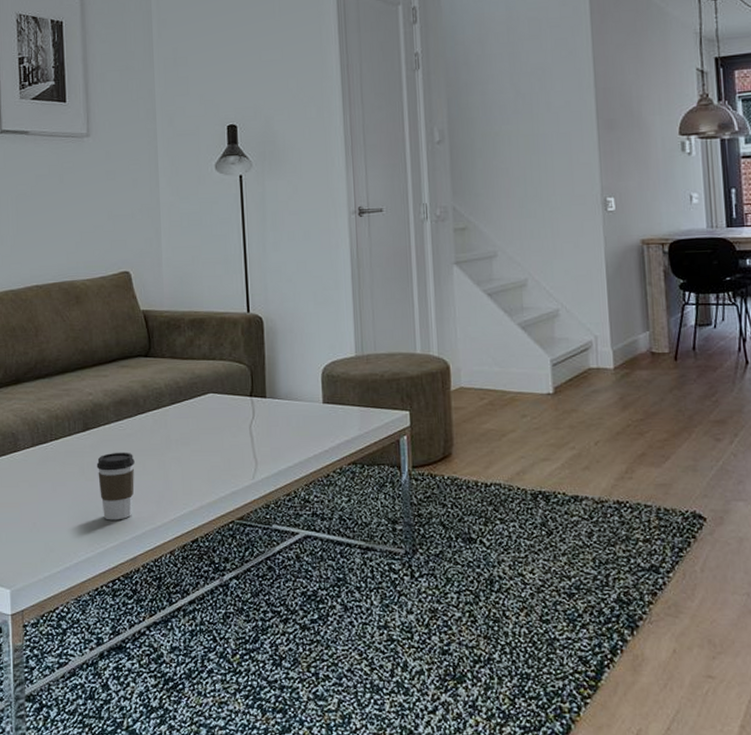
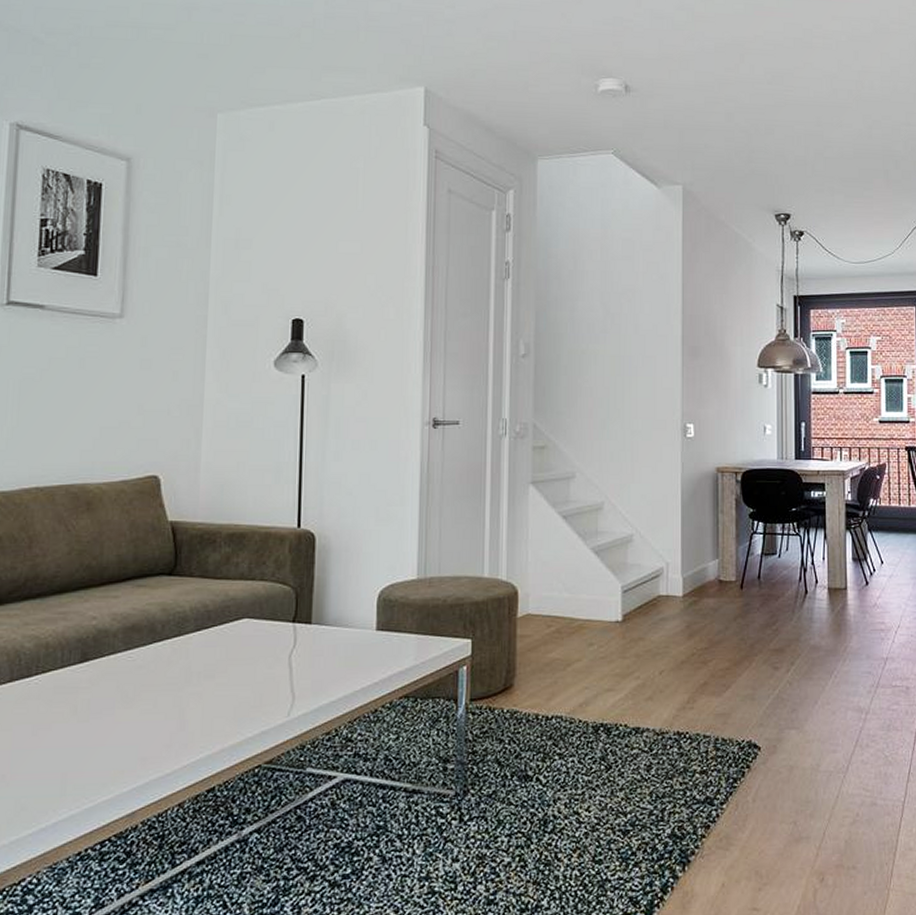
coffee cup: present [96,452,135,520] -> none [93,687,144,769]

